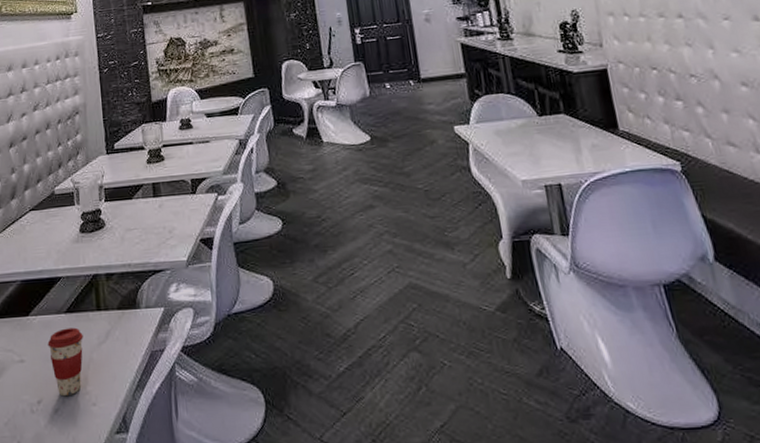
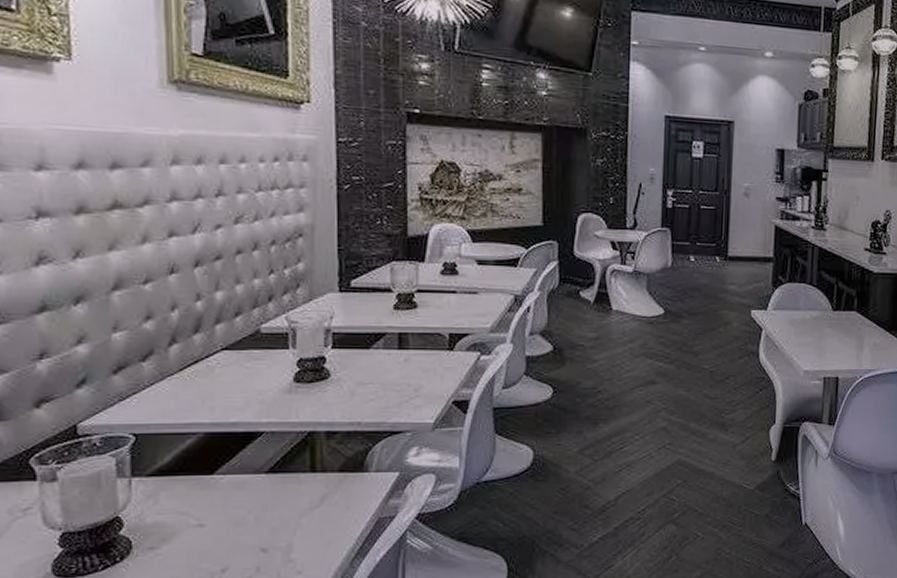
coffee cup: present [47,327,83,397] -> none [239,490,290,565]

